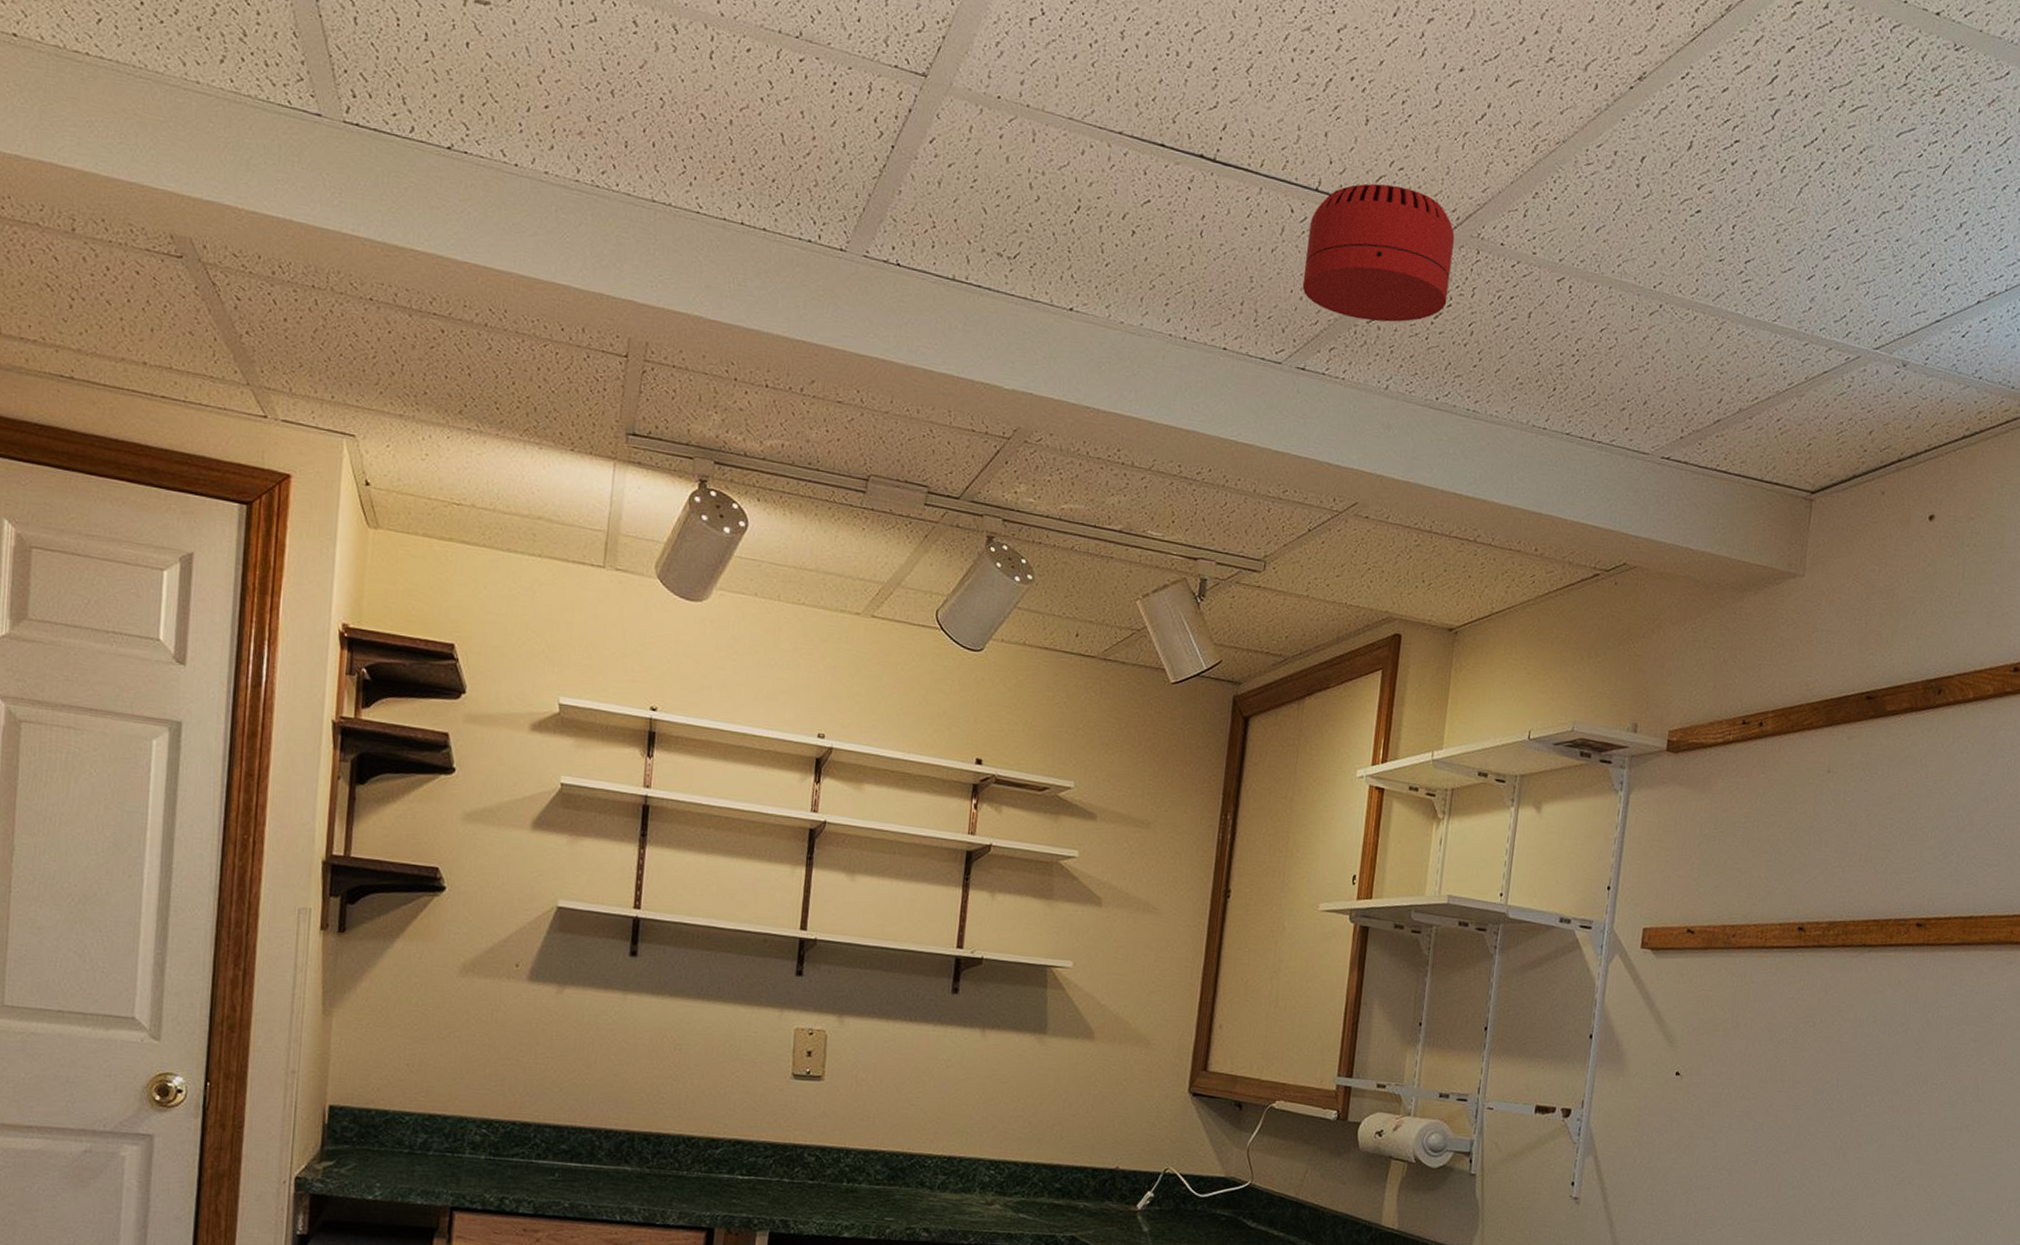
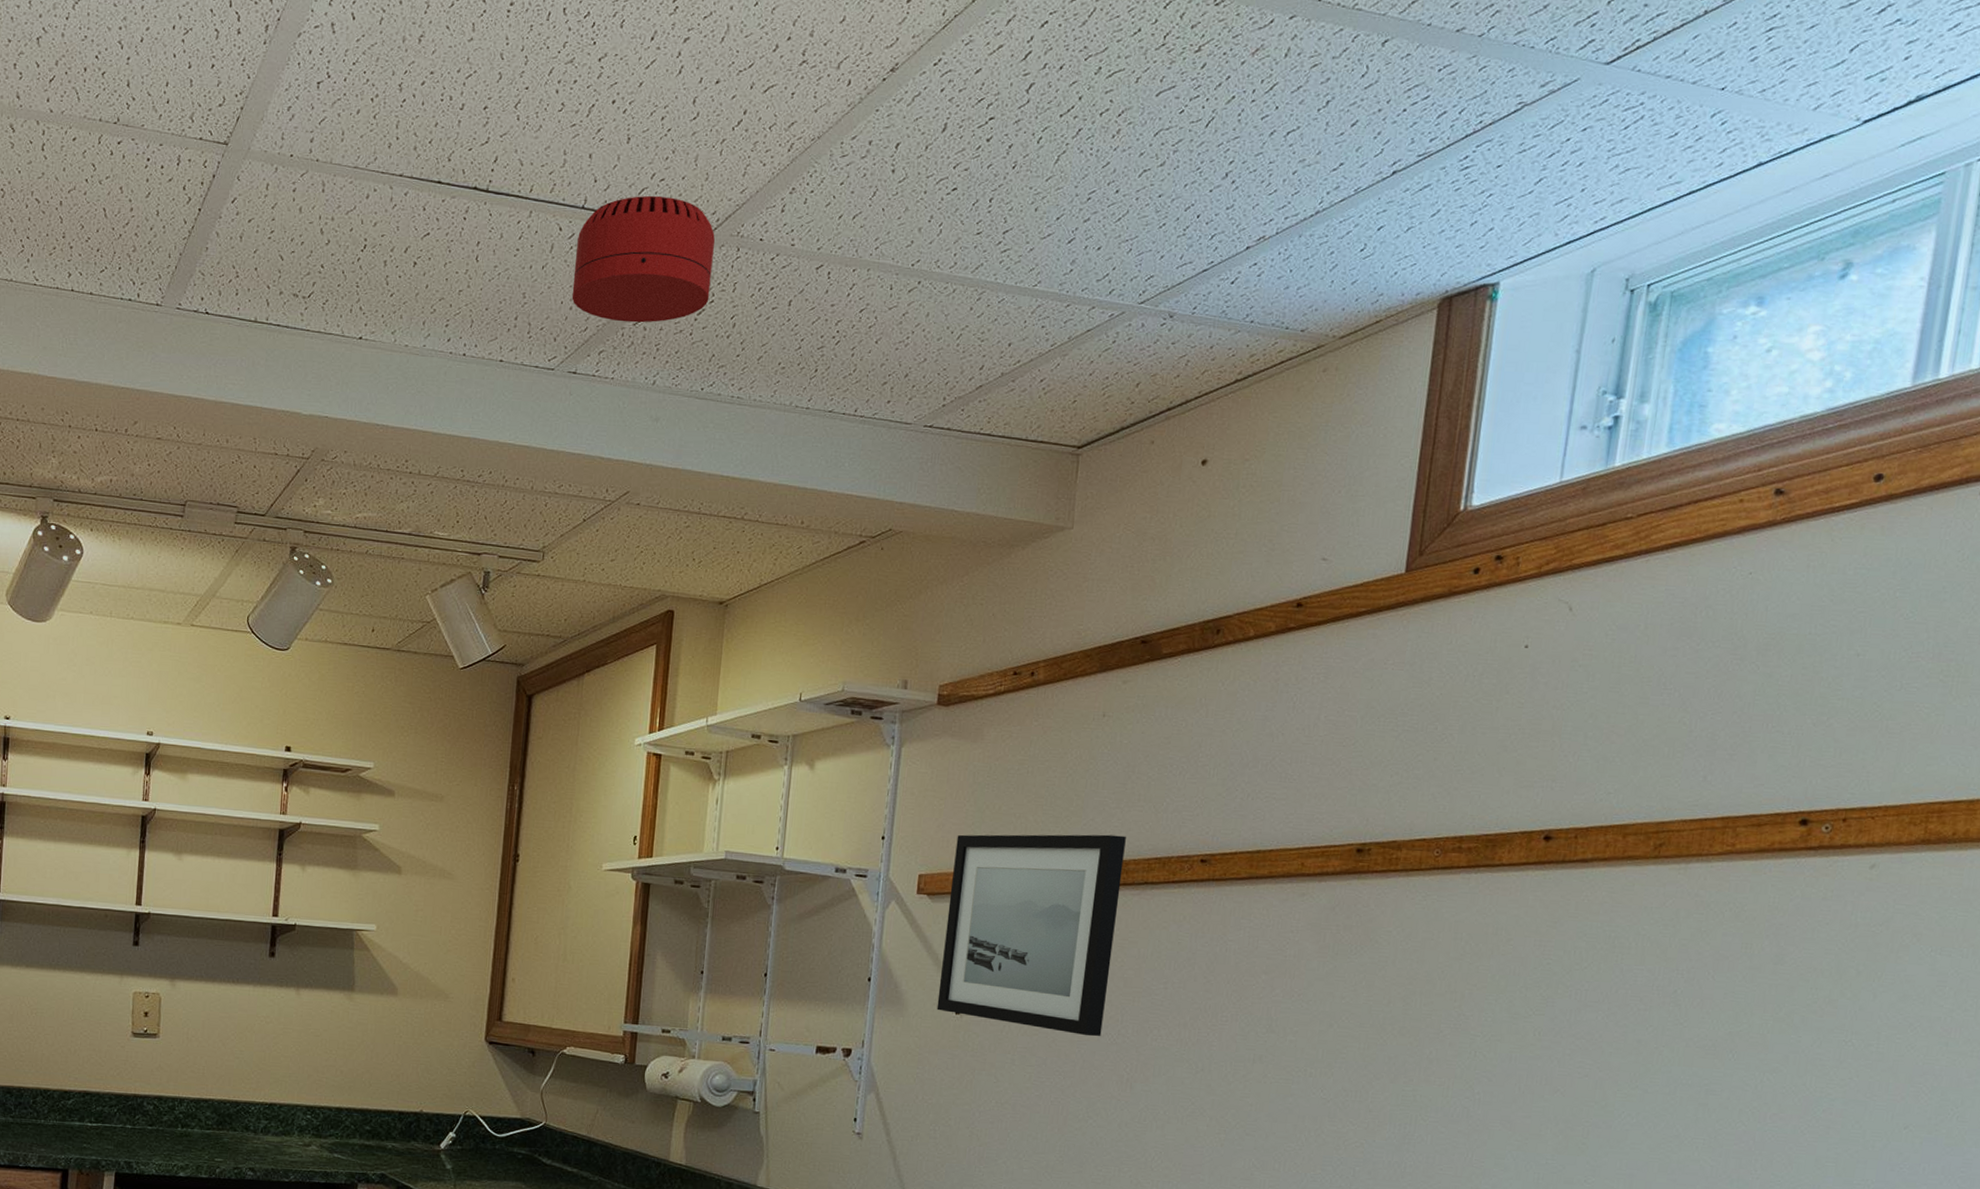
wall art: none [1657,888,1847,1102] -> present [936,834,1126,1037]

